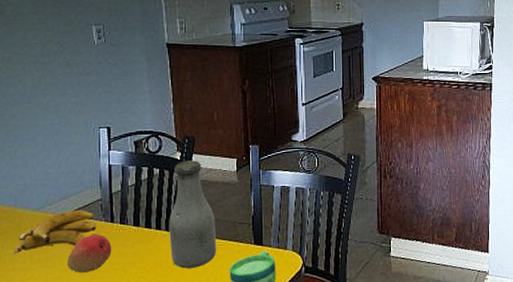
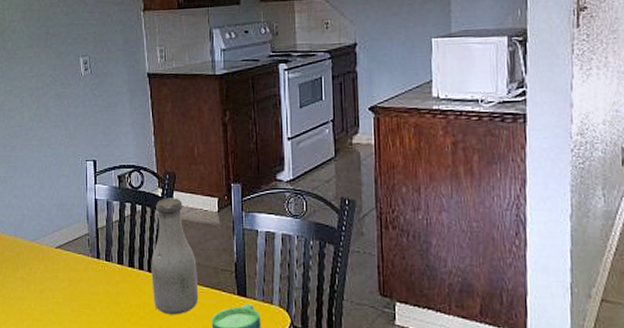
banana: present [13,210,97,255] -> none [14,244,85,283]
fruit: present [67,234,112,273] -> none [59,270,98,308]

